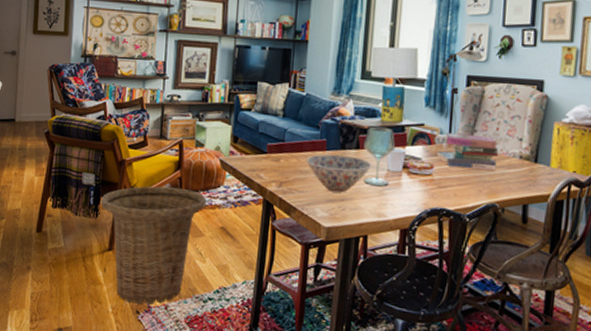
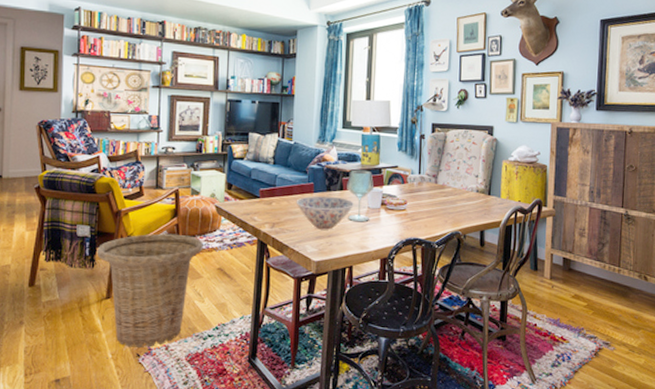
books: present [437,132,499,171] -> none [409,172,460,204]

